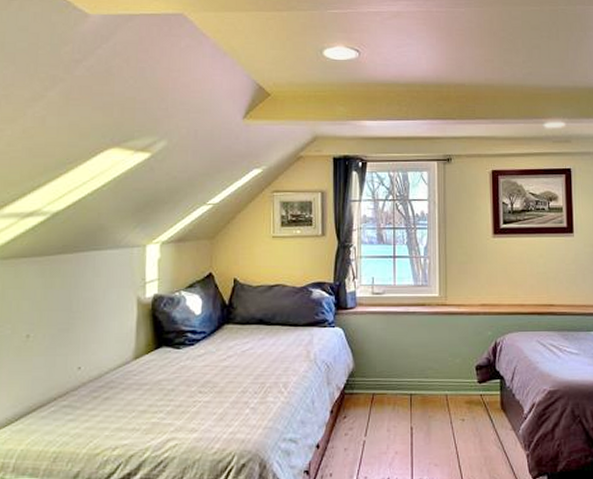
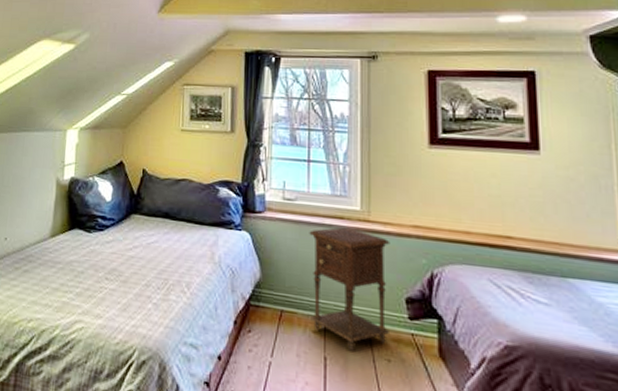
nightstand: none [396,312,464,419] -> present [309,227,391,352]

